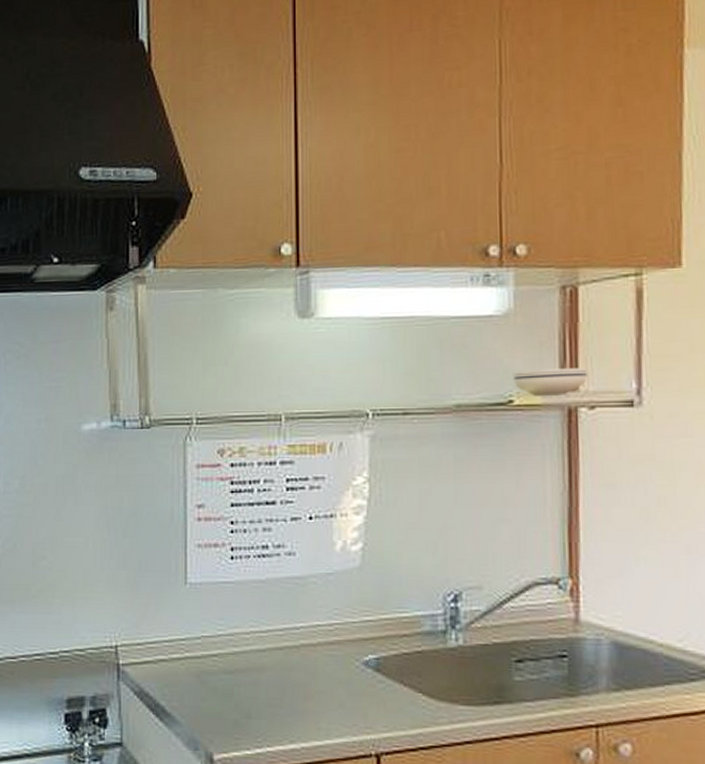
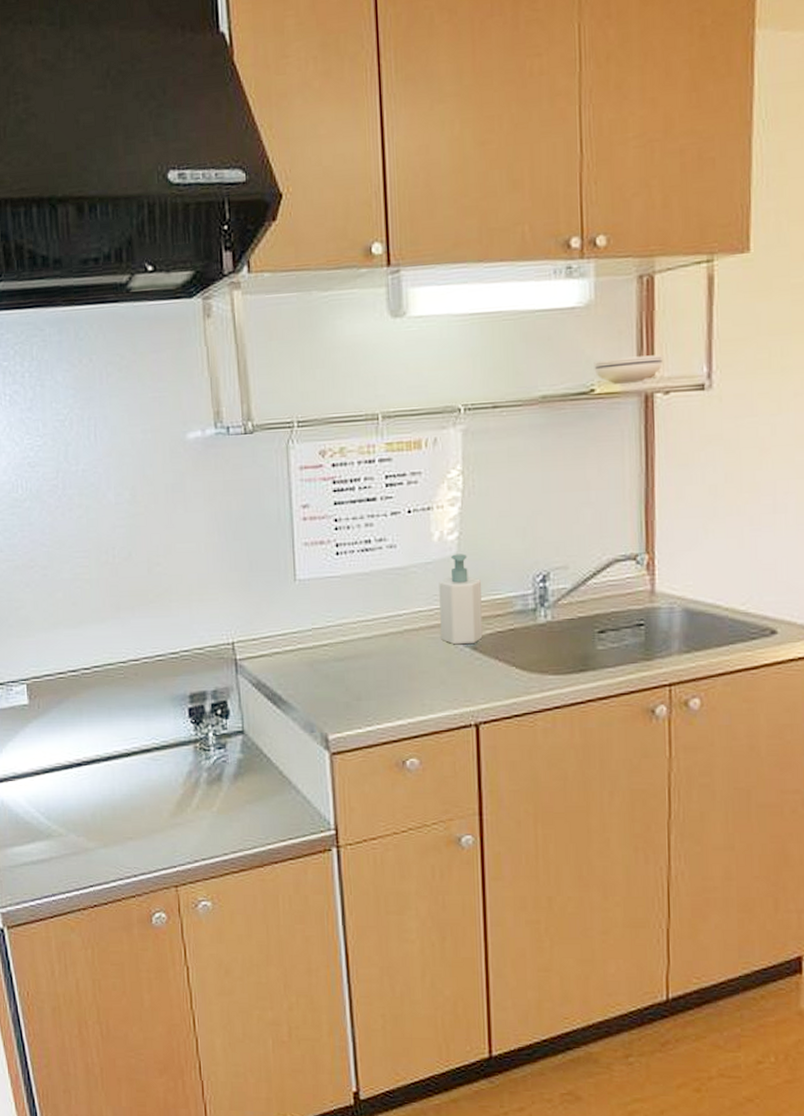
soap bottle: none [340,566,387,665] -> present [439,554,483,645]

